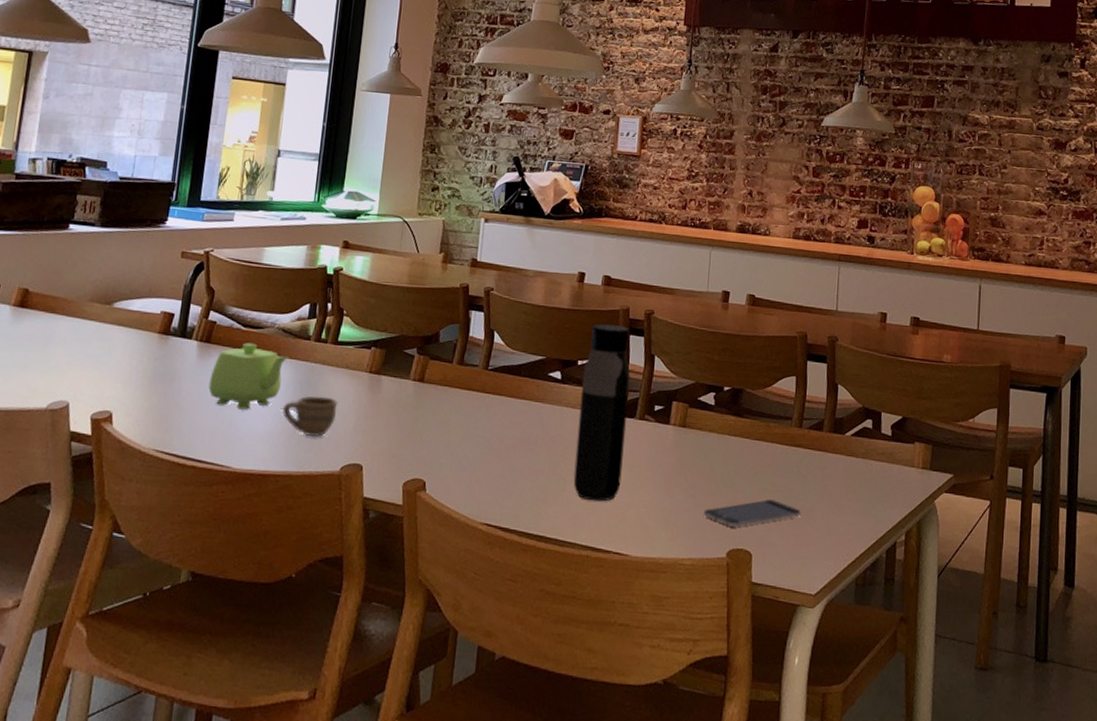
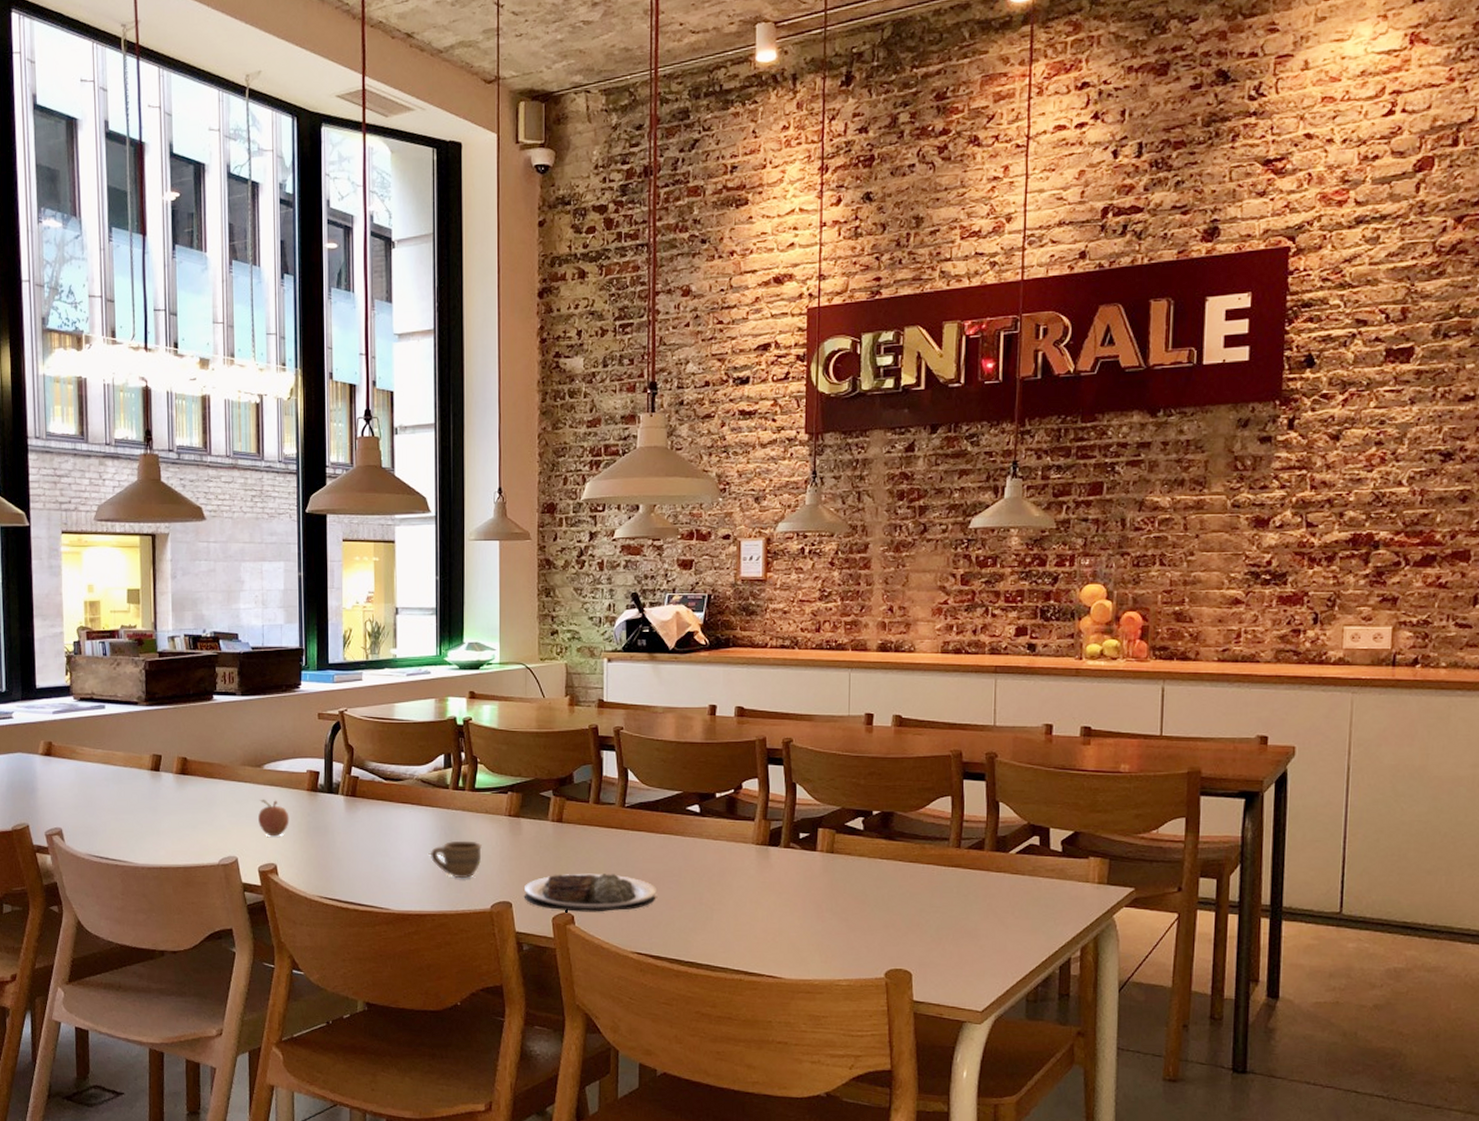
fruit: none [99,339,135,382] -> present [258,799,290,837]
teapot: present [208,343,290,410] -> none [359,794,432,856]
plate: none [376,436,512,479] -> present [525,873,656,912]
water bottle: present [573,324,630,502] -> none [720,756,771,928]
smartphone: present [703,499,801,527] -> none [858,920,964,948]

